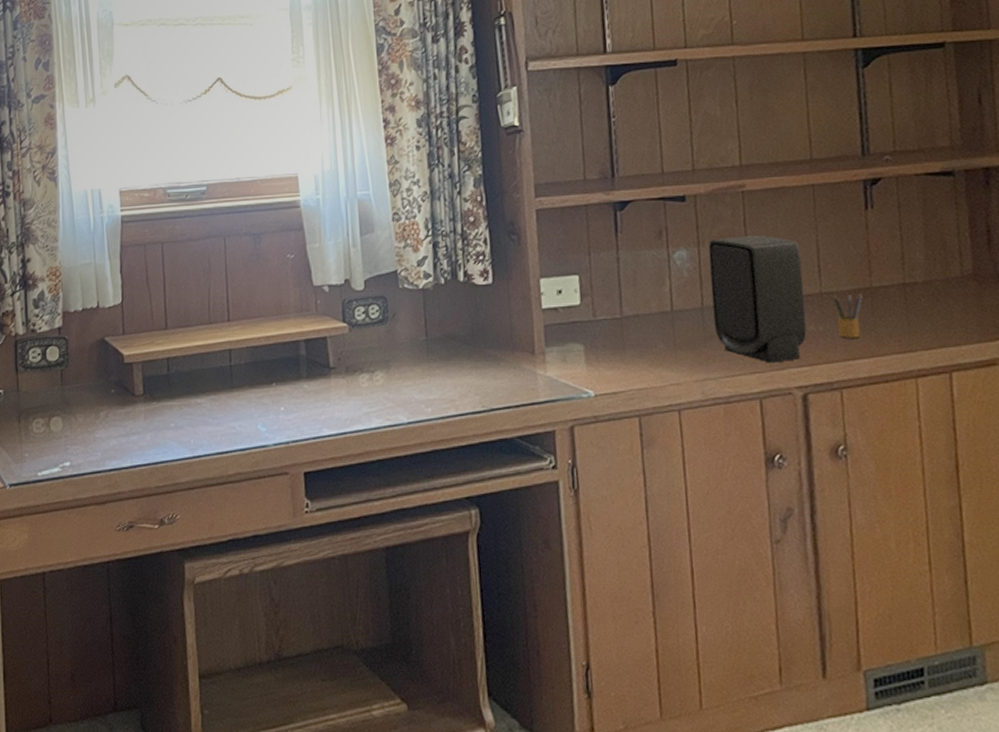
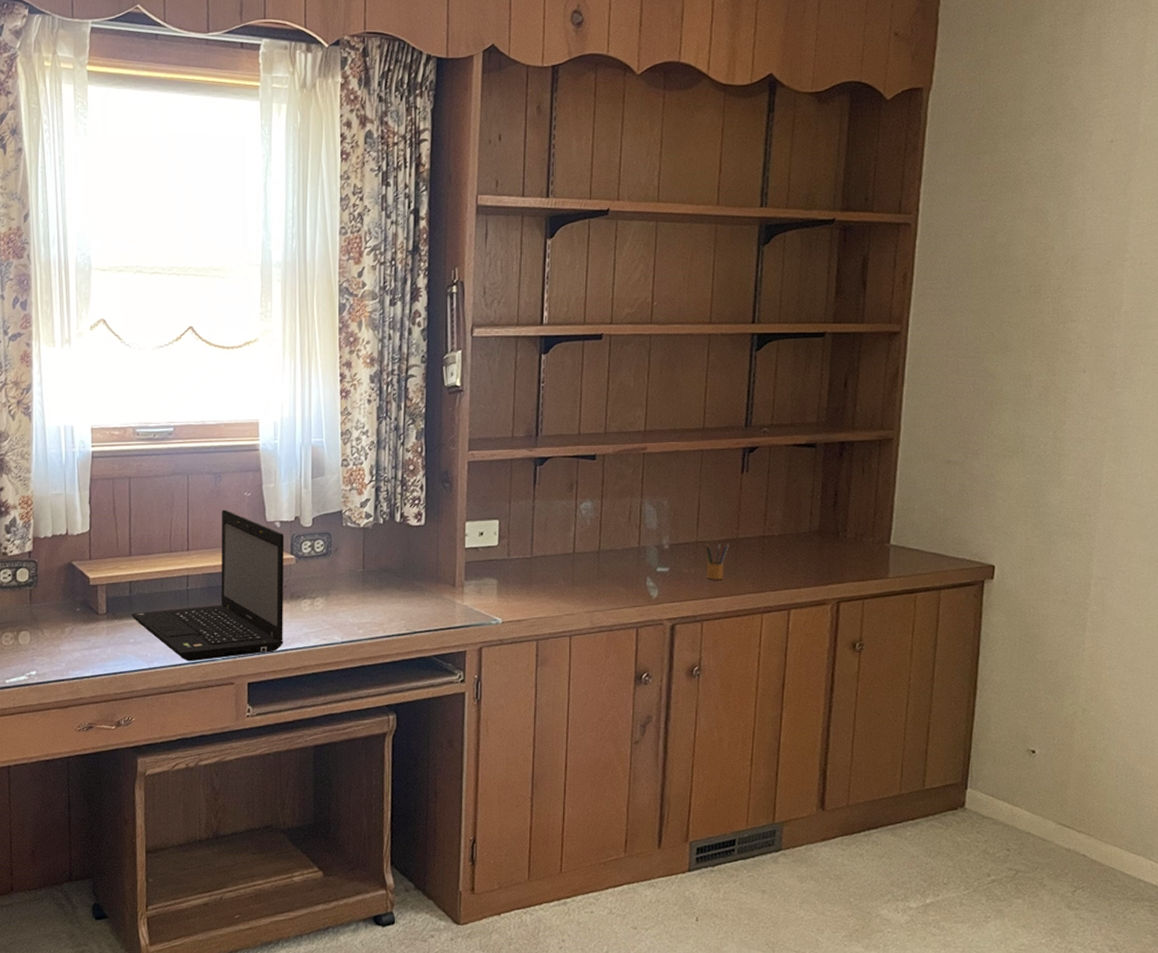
laptop: none [170,274,341,449] -> present [131,509,285,662]
speaker: present [708,235,807,363] -> none [608,491,684,599]

